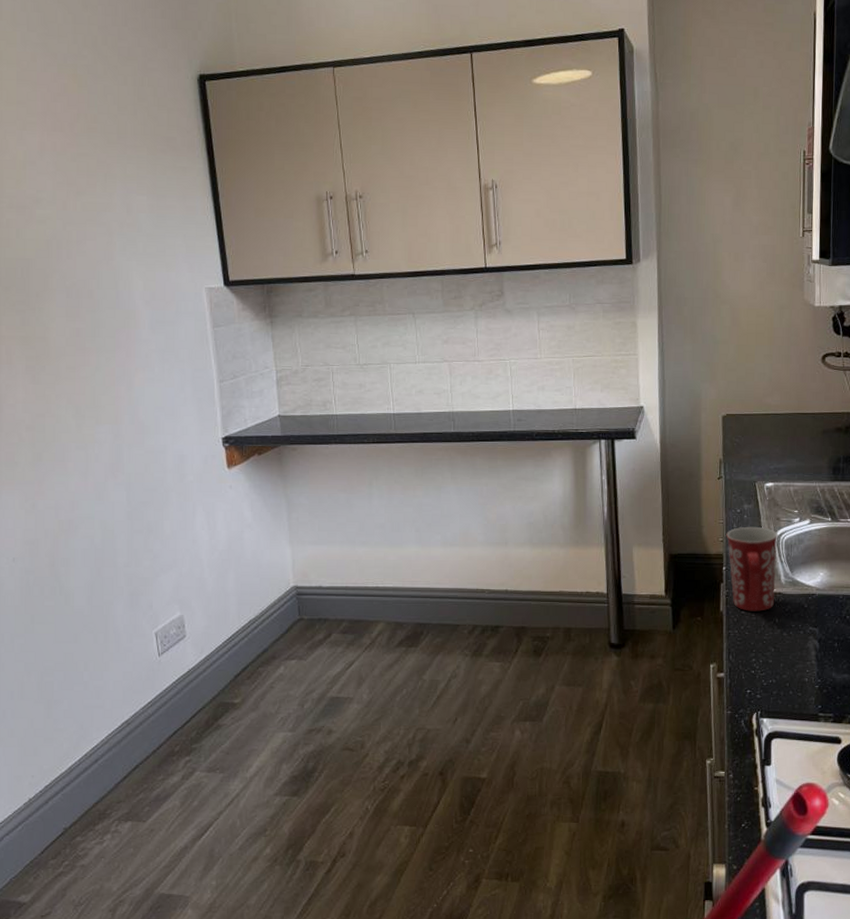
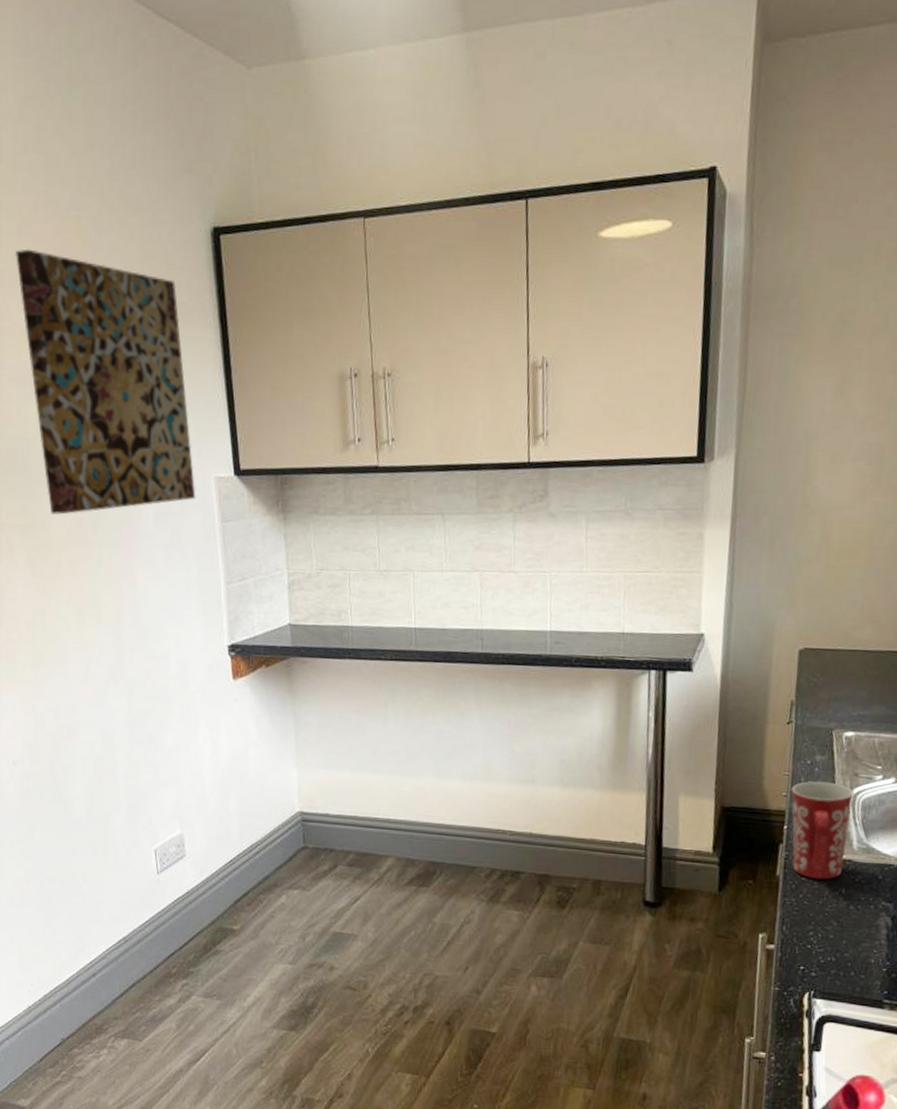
wall art: none [14,92,189,327] -> present [14,249,196,516]

